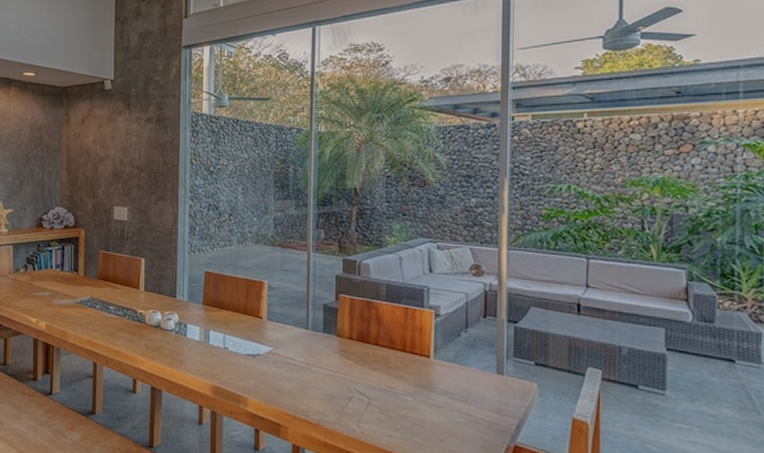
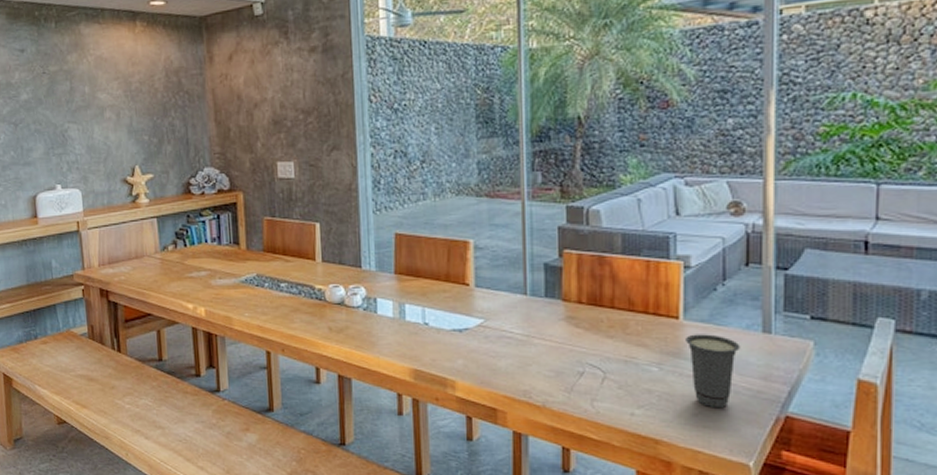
cup: none [435,371,479,436] -> present [686,334,740,409]

